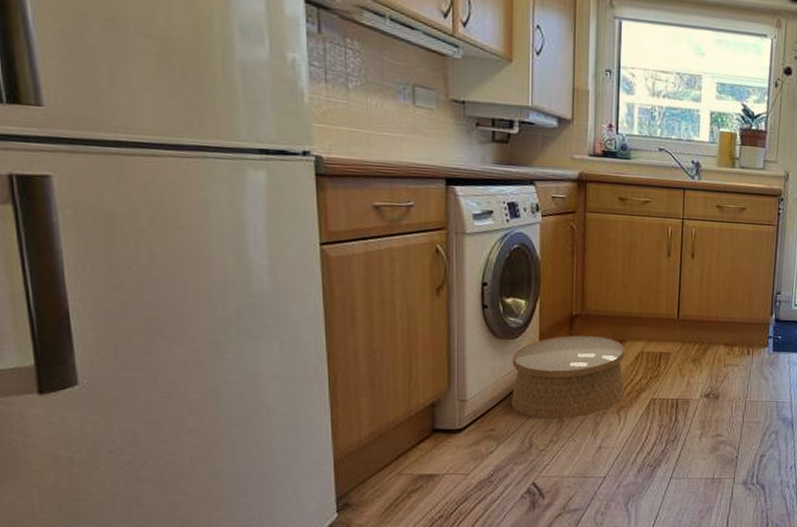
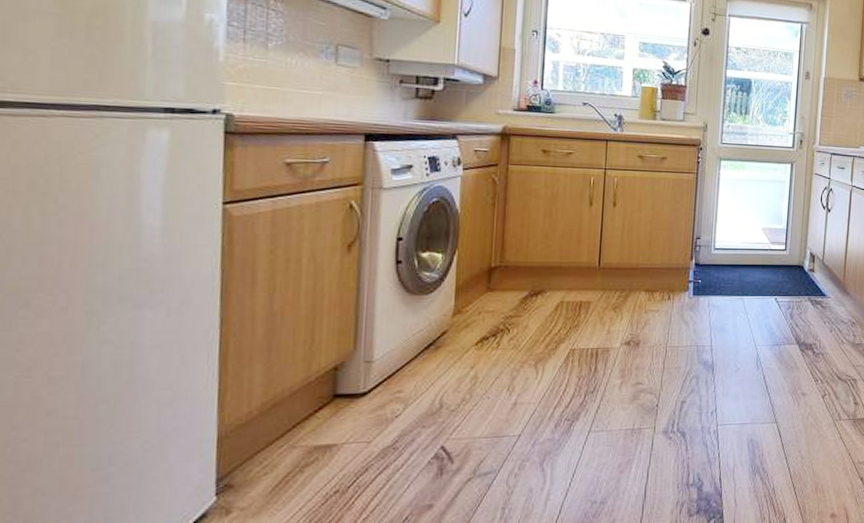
woven basket: present [512,335,626,419] -> none [422,287,545,376]

